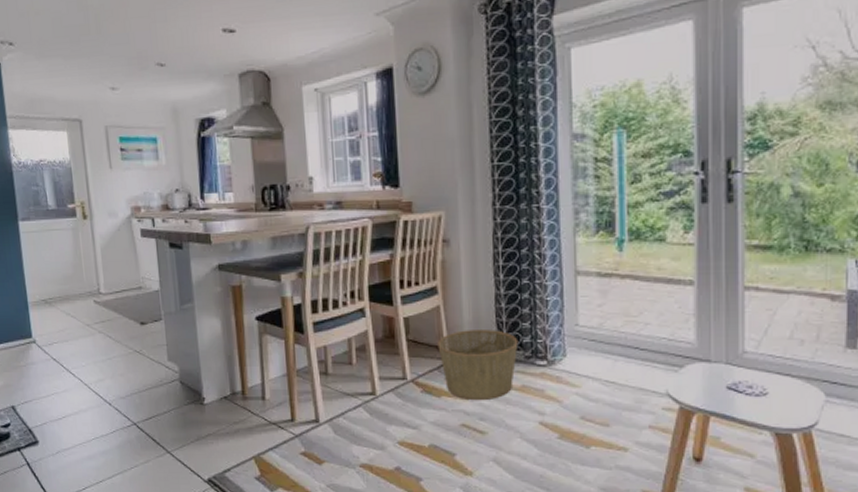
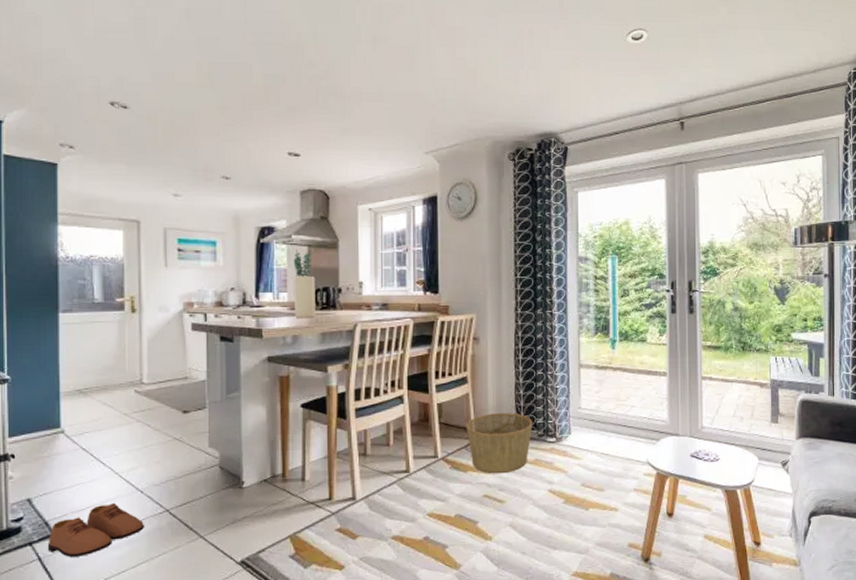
shoe: none [33,413,116,464] -> present [47,502,145,557]
vase: none [237,141,264,222] -> present [293,249,316,319]

